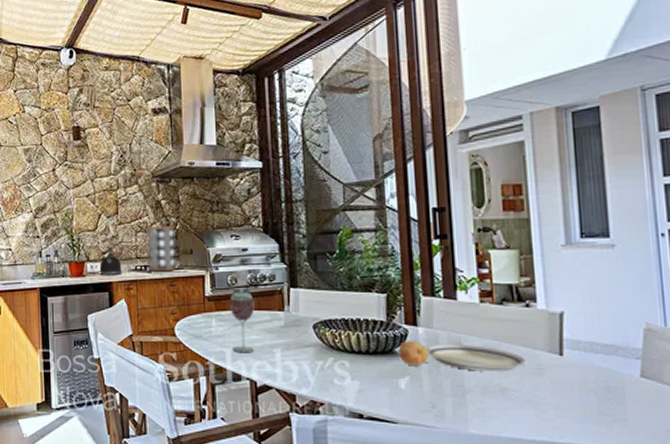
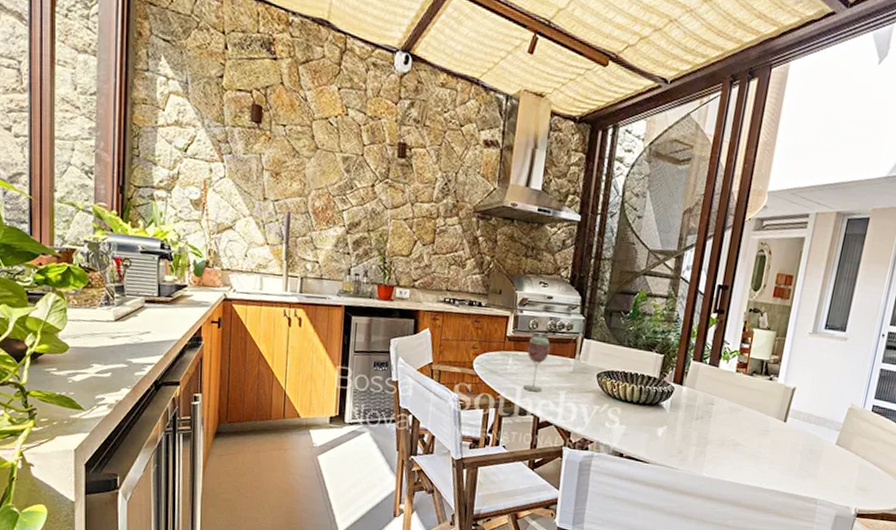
kettle: present [99,246,122,276] -> none [407,274,431,305]
spice rack: present [145,218,178,272] -> none [454,254,490,308]
fruit: present [398,341,429,367] -> none [662,397,687,419]
plate: present [425,344,525,371] -> none [684,402,758,430]

